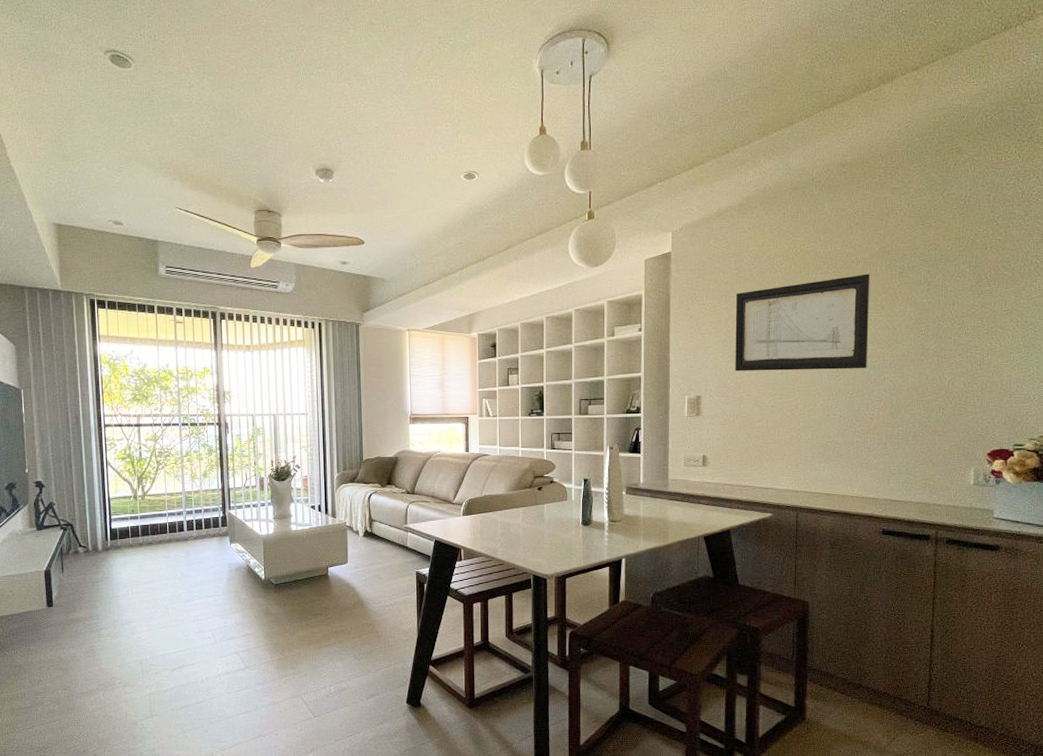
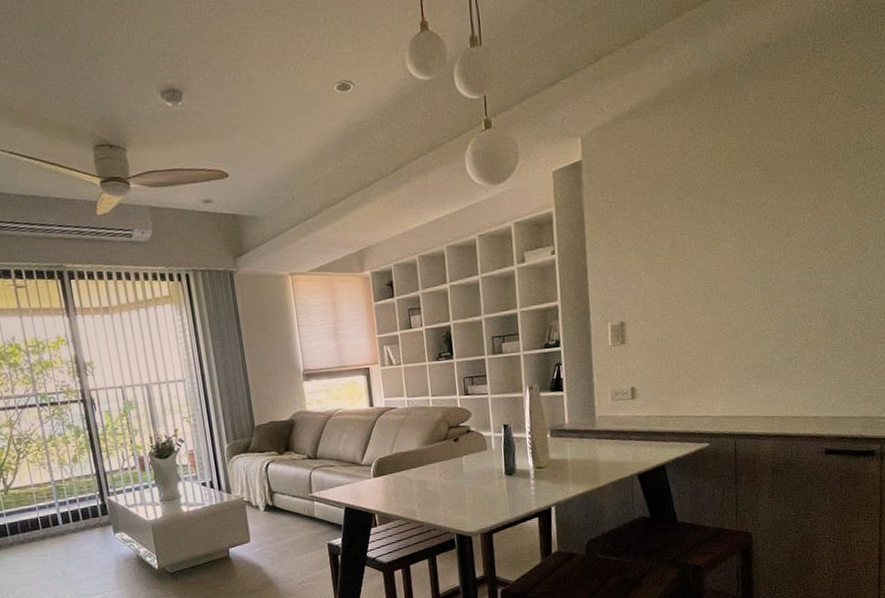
wall art: present [735,274,870,371] -> none [657,169,803,291]

